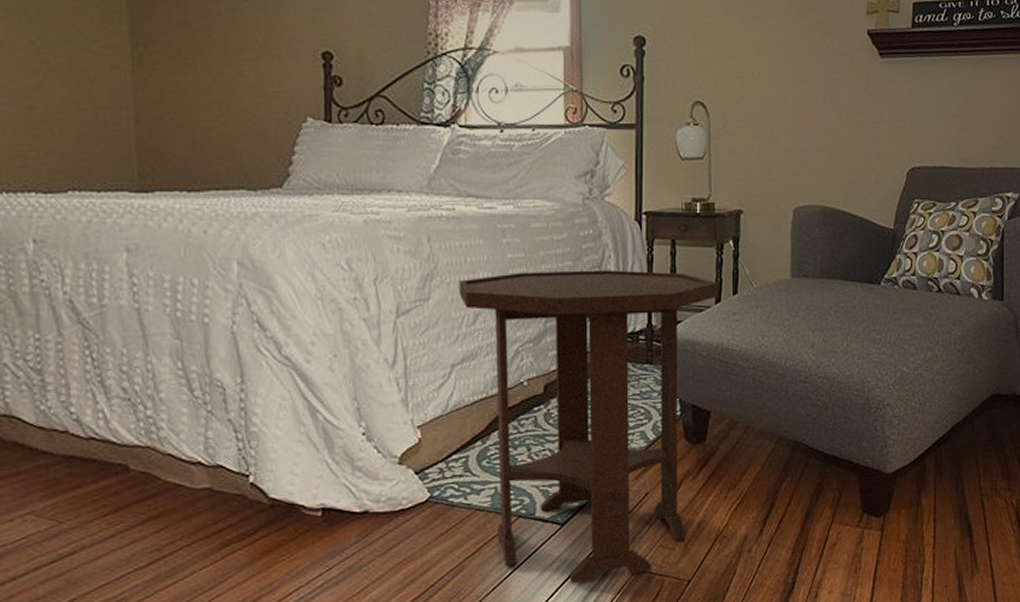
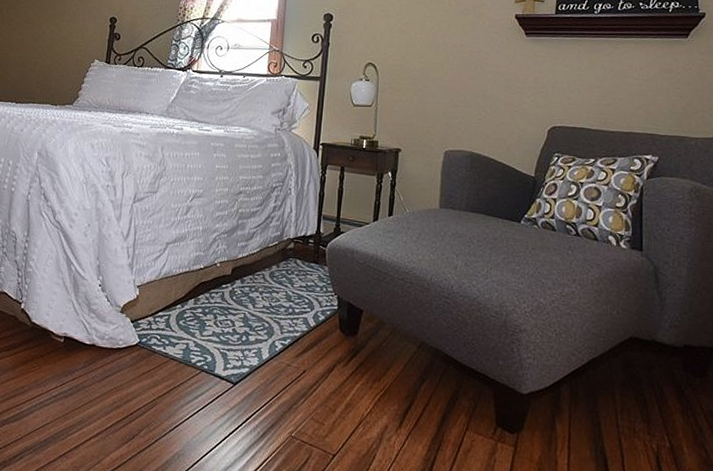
side table: present [459,270,719,584] -> none [178,179,377,439]

